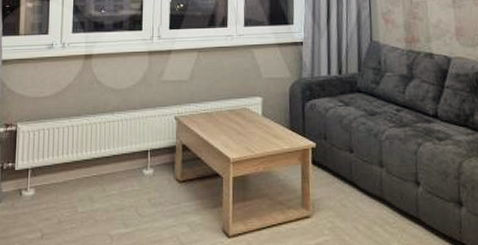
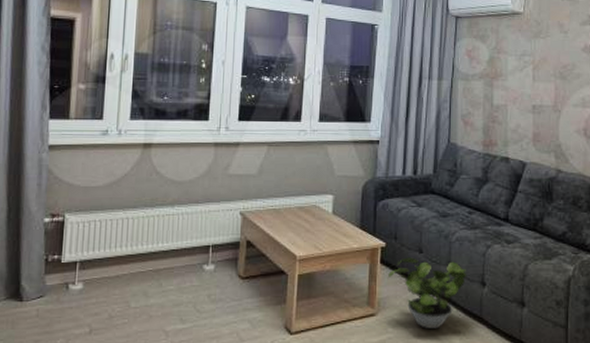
potted plant: none [321,157,400,231] -> present [388,257,467,329]

